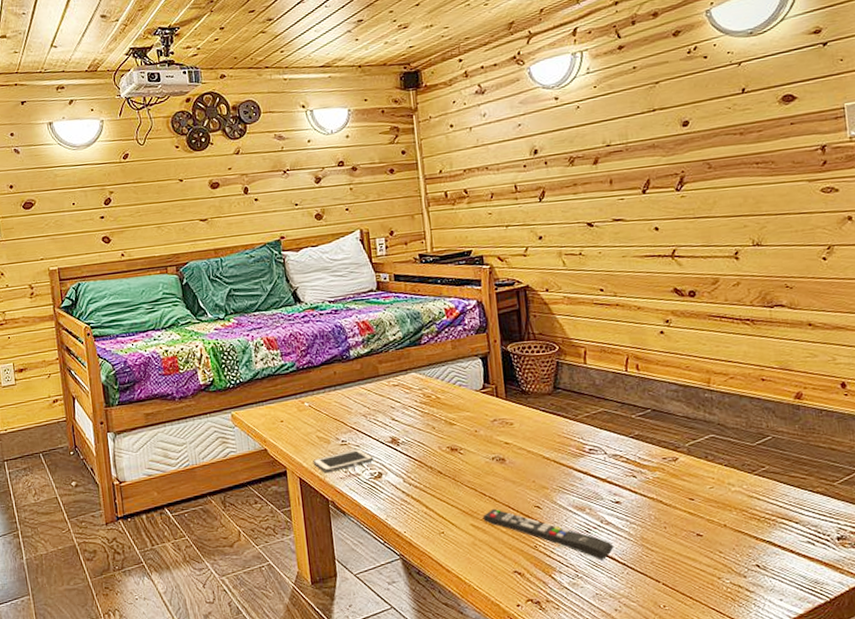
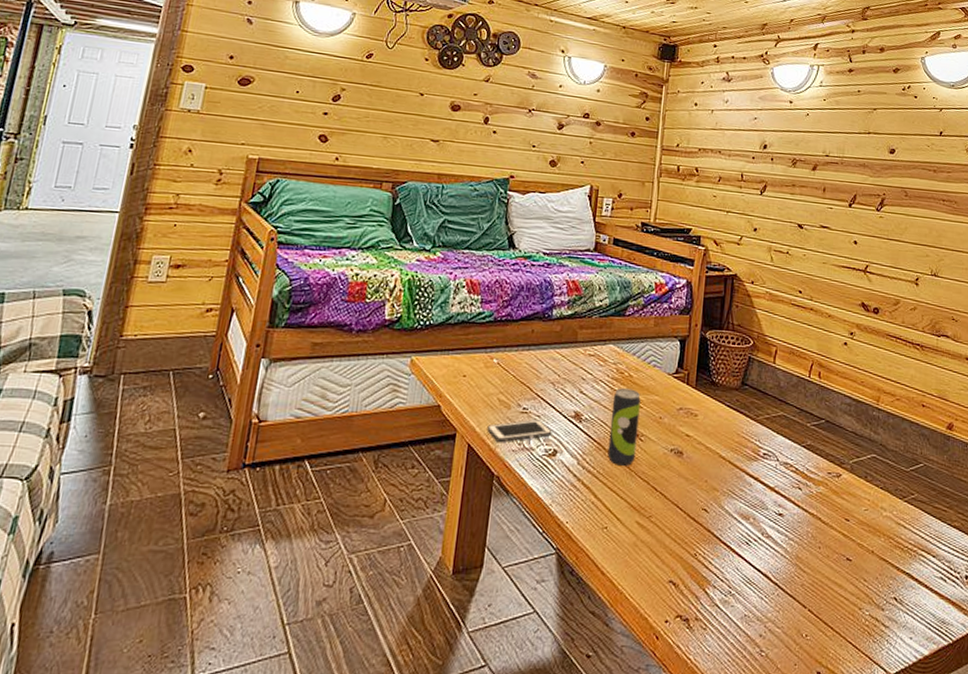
beverage can: none [424,409,459,478] -> present [607,388,641,466]
remote control: present [482,508,614,560] -> none [649,506,770,577]

